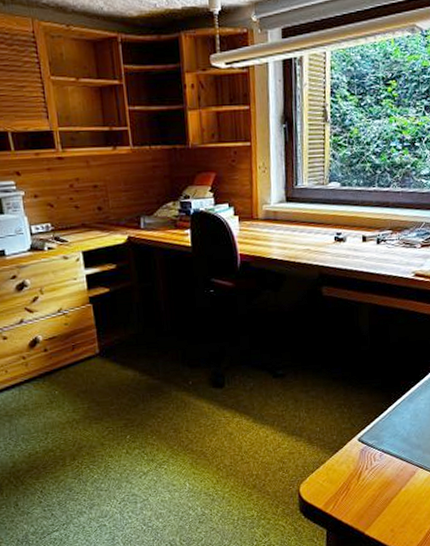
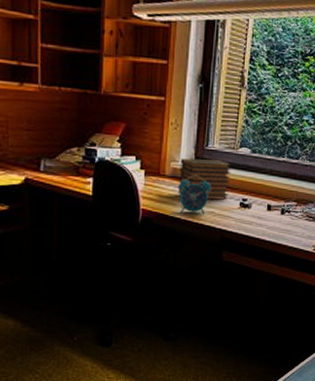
book stack: none [271,198,323,237] -> present [177,158,231,200]
alarm clock: none [273,215,305,253] -> present [179,175,211,215]

